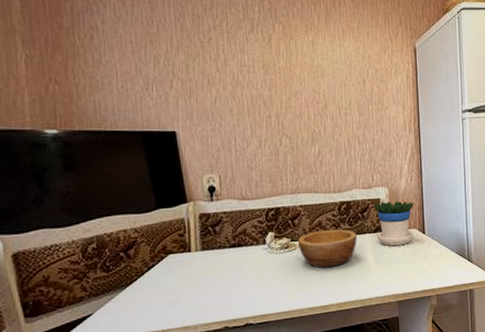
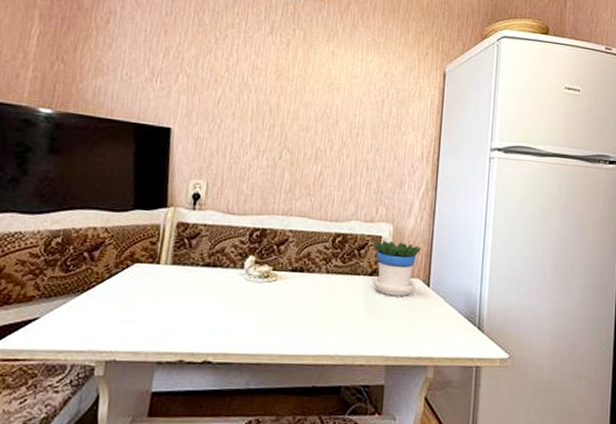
bowl: present [297,229,357,268] -> none [279,263,349,310]

